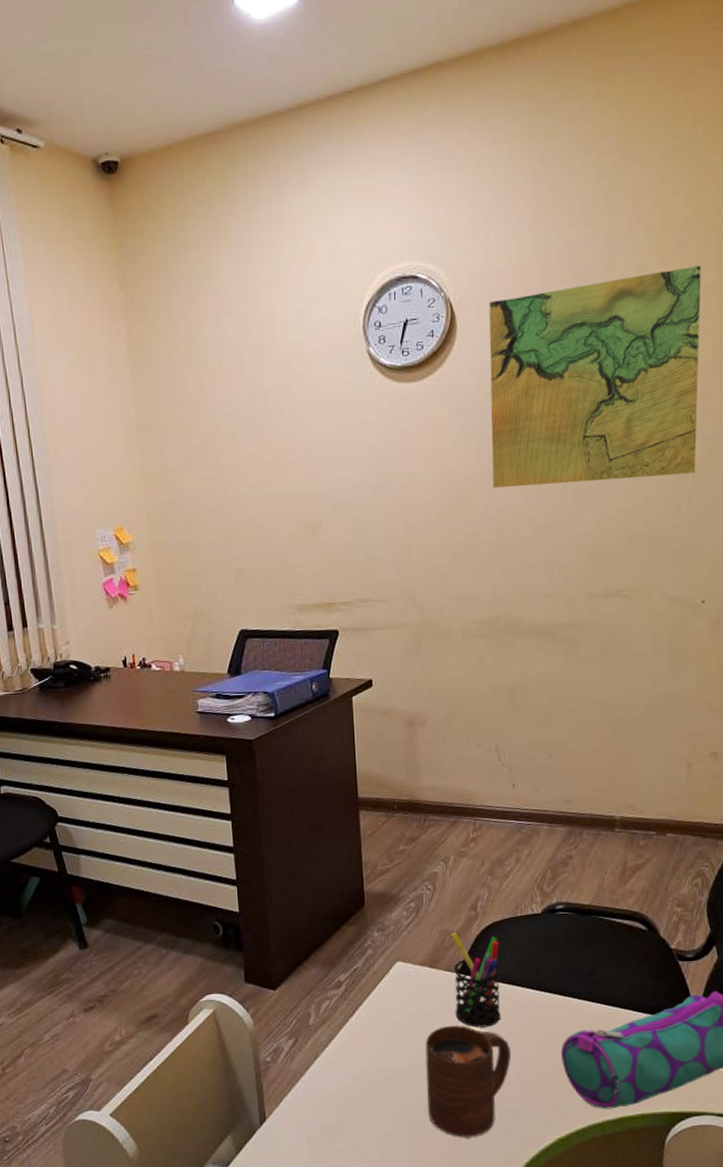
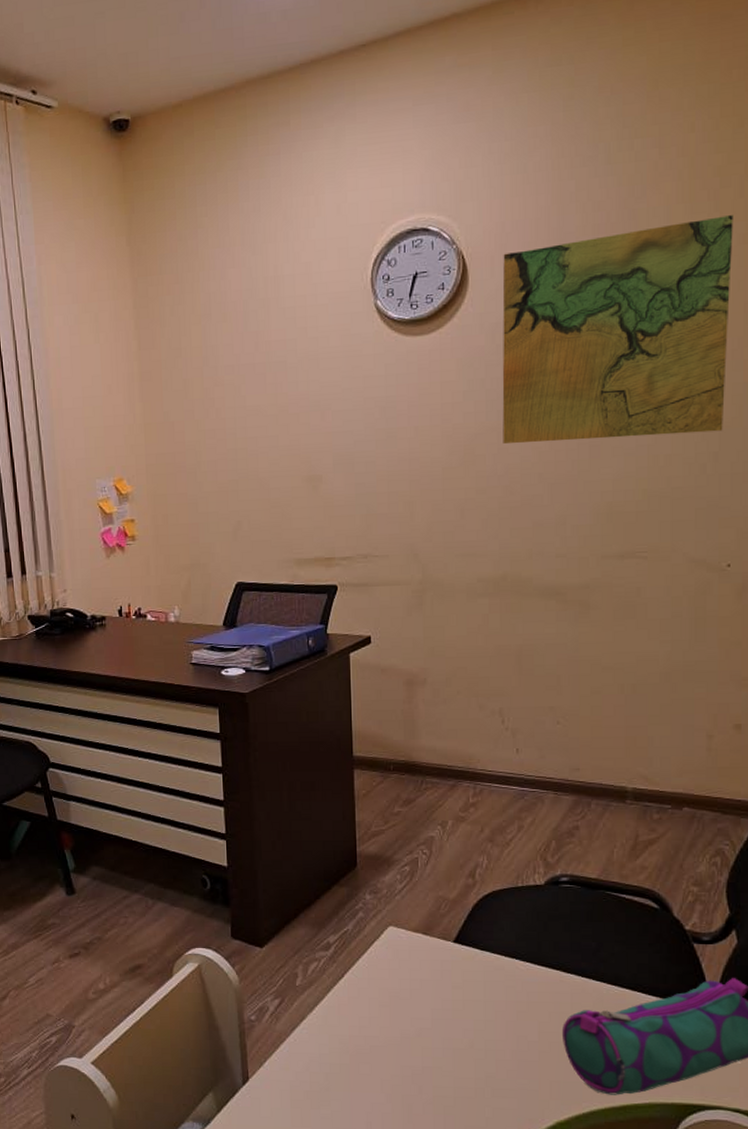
cup: present [425,1025,511,1138] -> none [416,995,508,1115]
pen holder: present [450,932,501,1028] -> none [446,899,499,1000]

